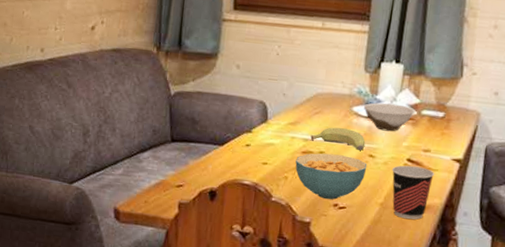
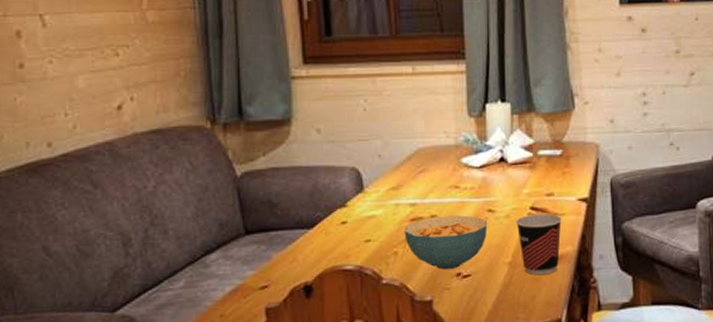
banana: present [310,127,366,151] -> none [418,184,482,207]
bowl: present [363,102,416,132] -> none [473,148,531,180]

